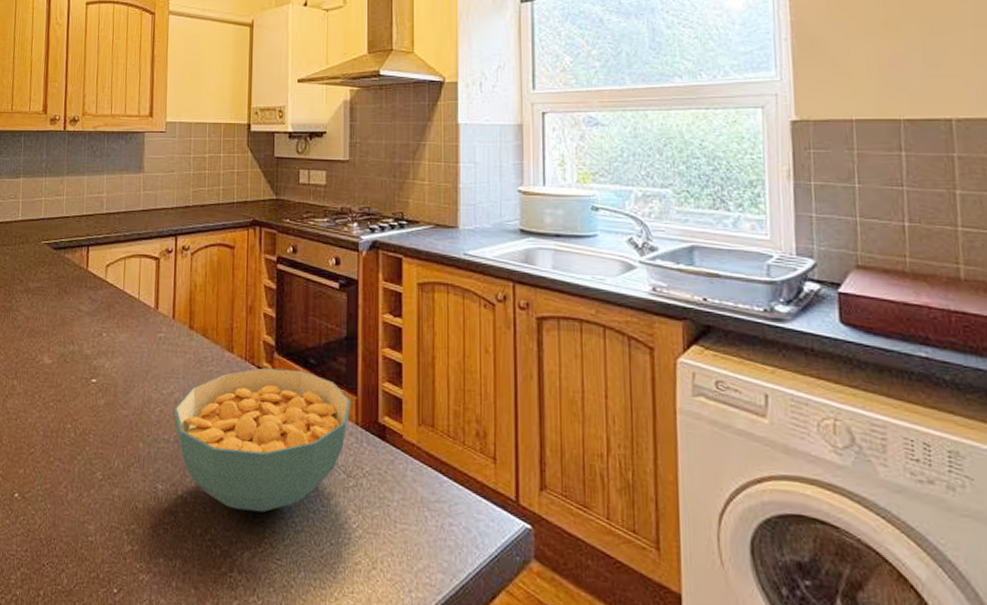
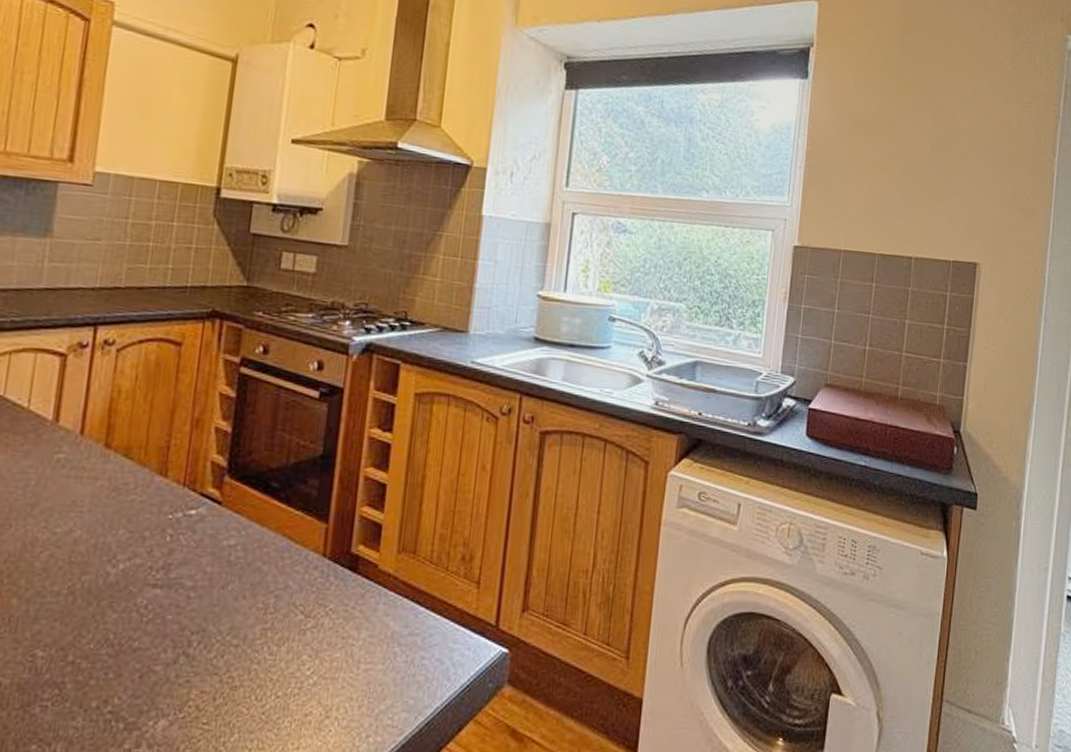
cereal bowl: present [173,367,350,513] -> none [70,494,319,671]

